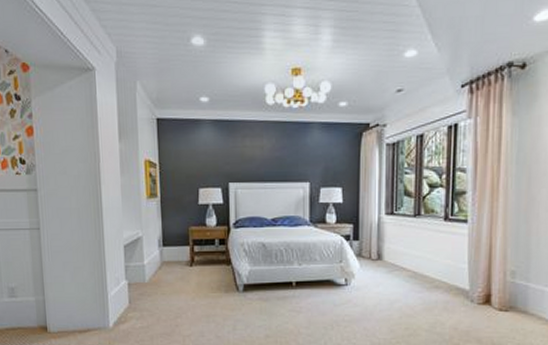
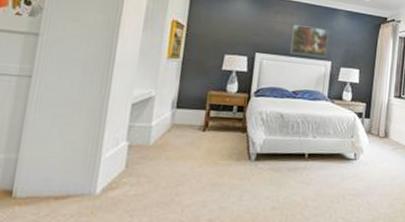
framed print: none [262,146,303,179] -> present [290,25,329,57]

